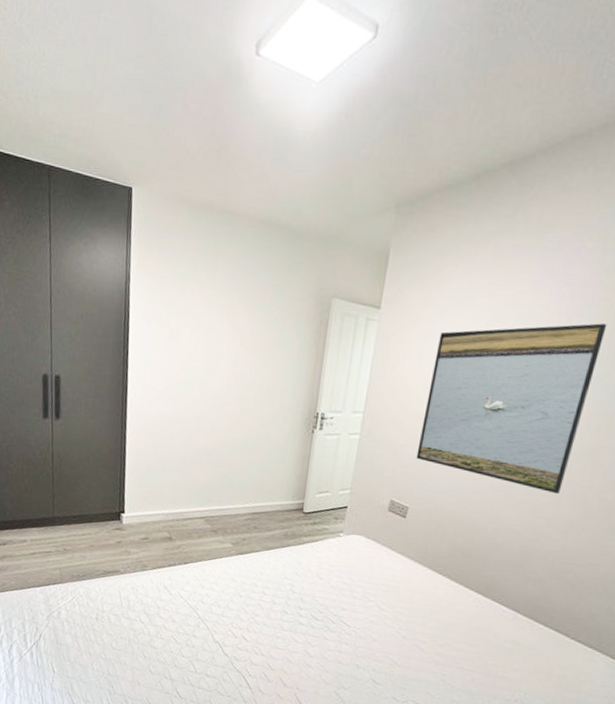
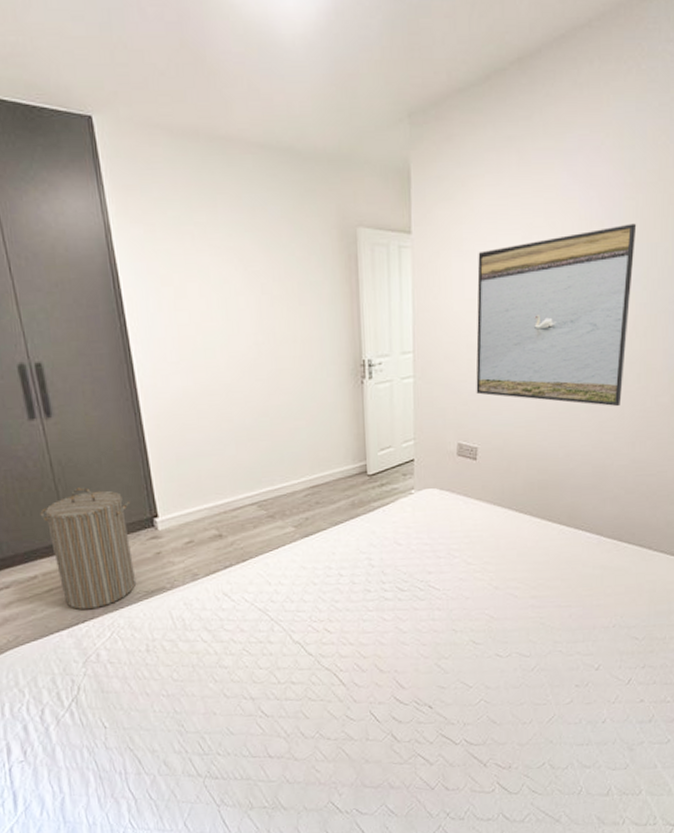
laundry hamper: none [37,477,106,576] -> present [40,487,137,610]

